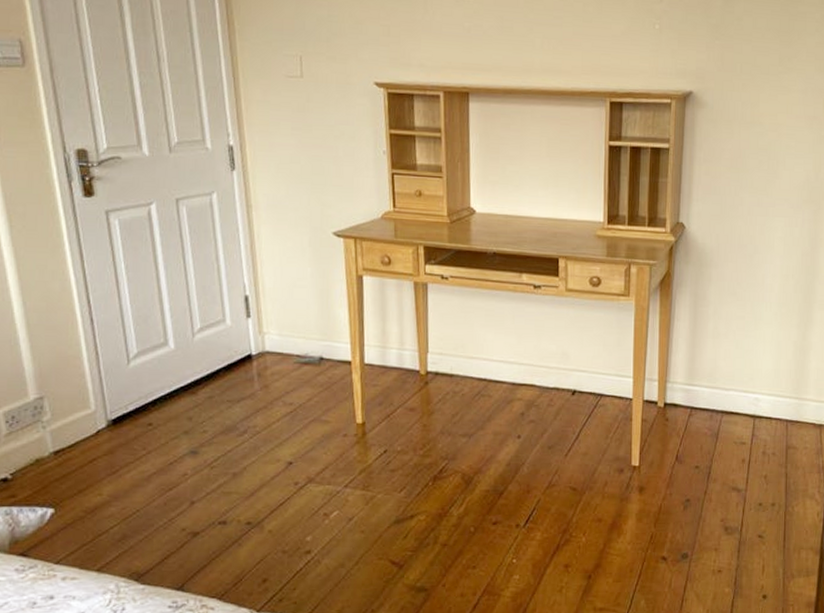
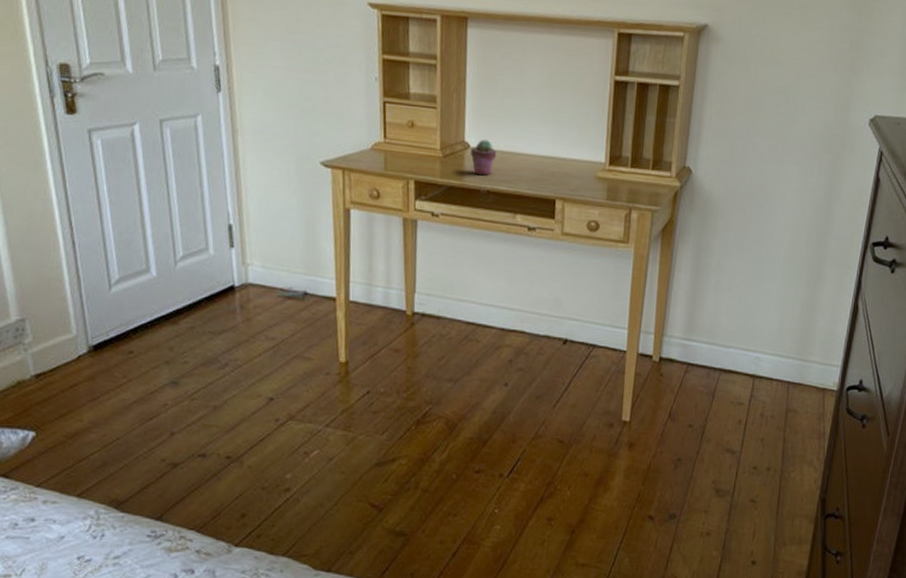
potted succulent: none [476,205,501,239] -> present [470,139,497,176]

